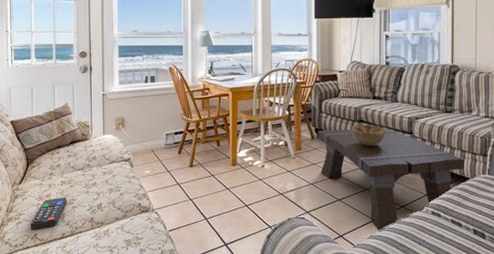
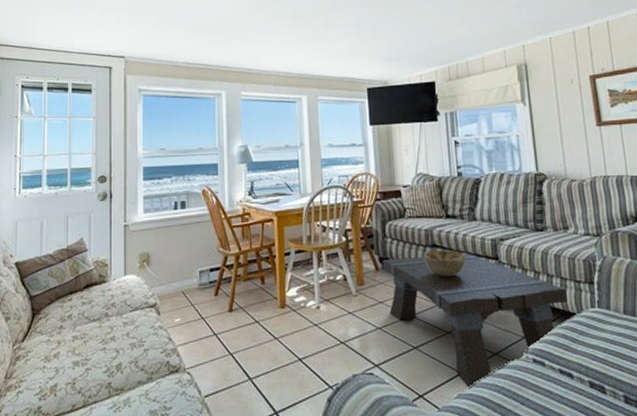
remote control: present [30,196,67,230] -> none [33,356,79,402]

